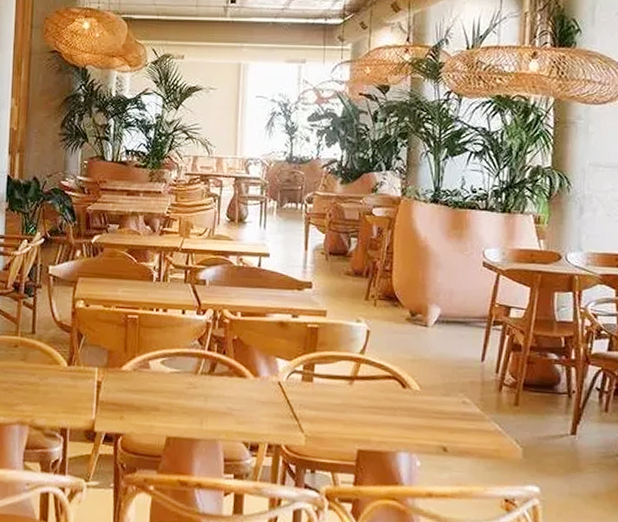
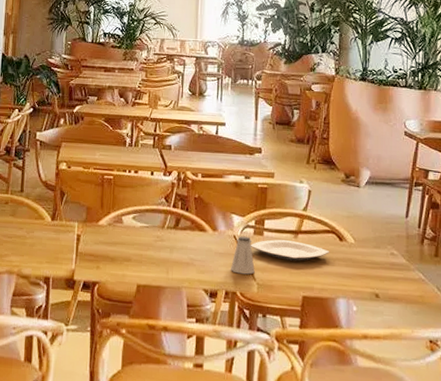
saltshaker: none [275,382,303,426] -> present [231,236,255,275]
plate: none [297,386,391,411] -> present [250,239,330,261]

